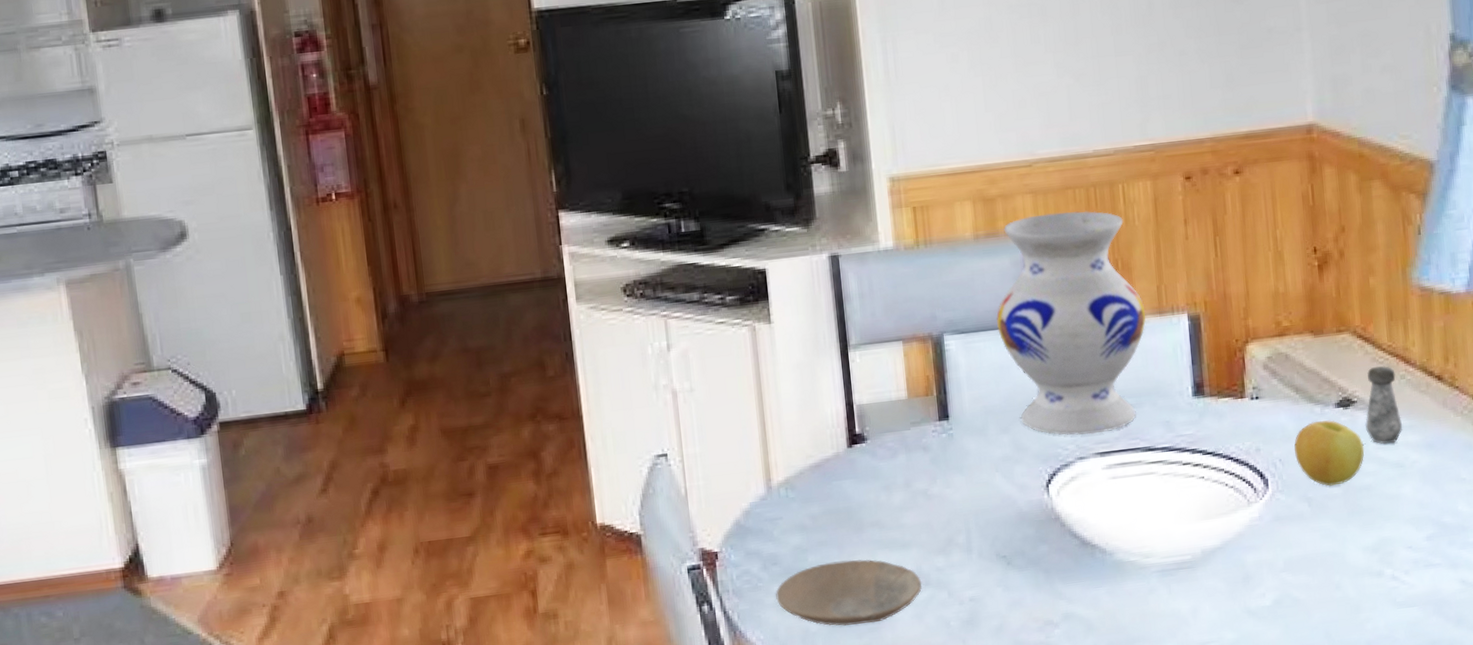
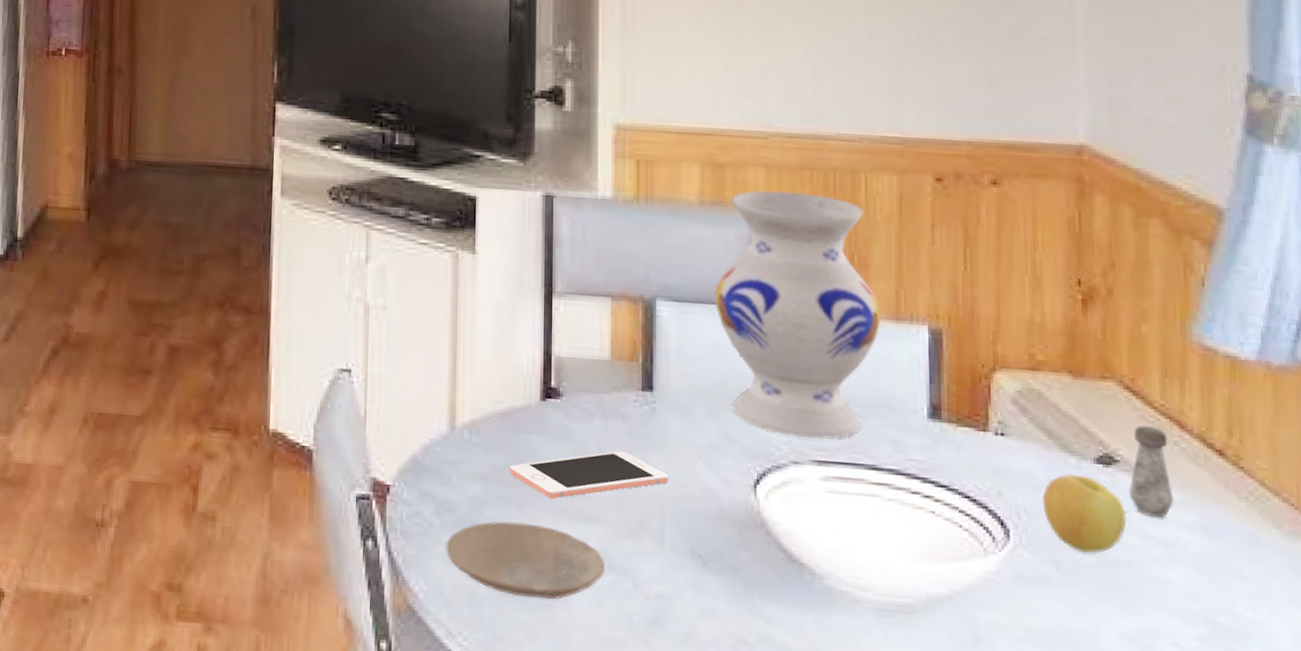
cell phone: none [826,478,971,534] -> present [510,451,668,499]

